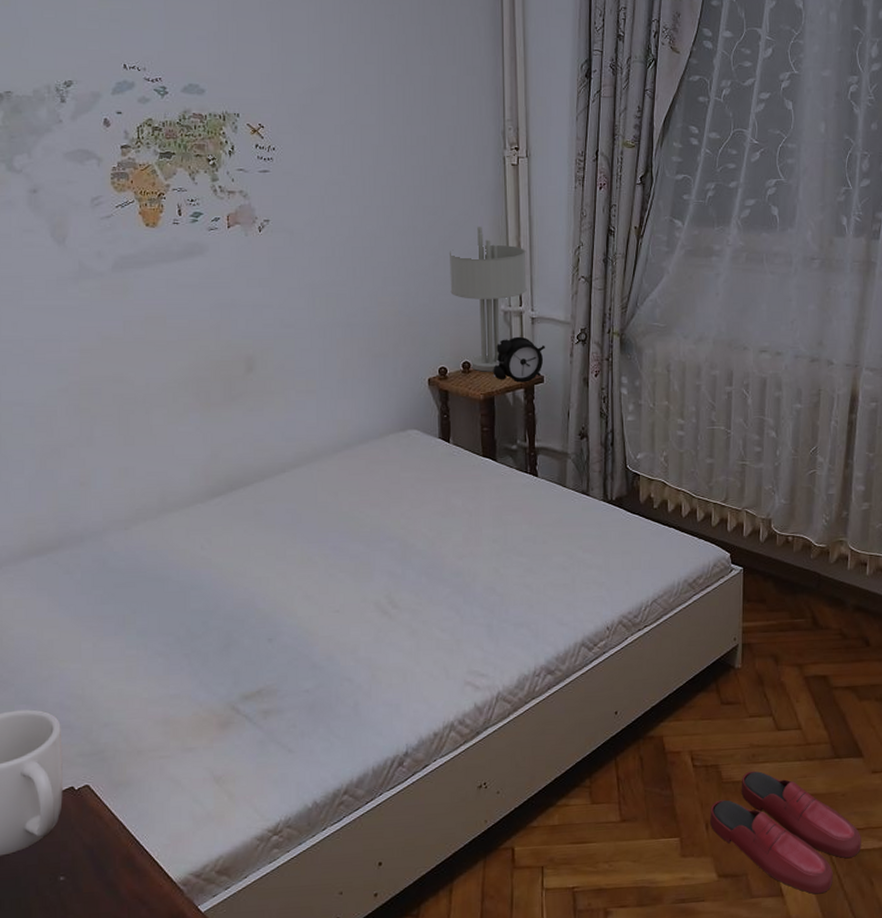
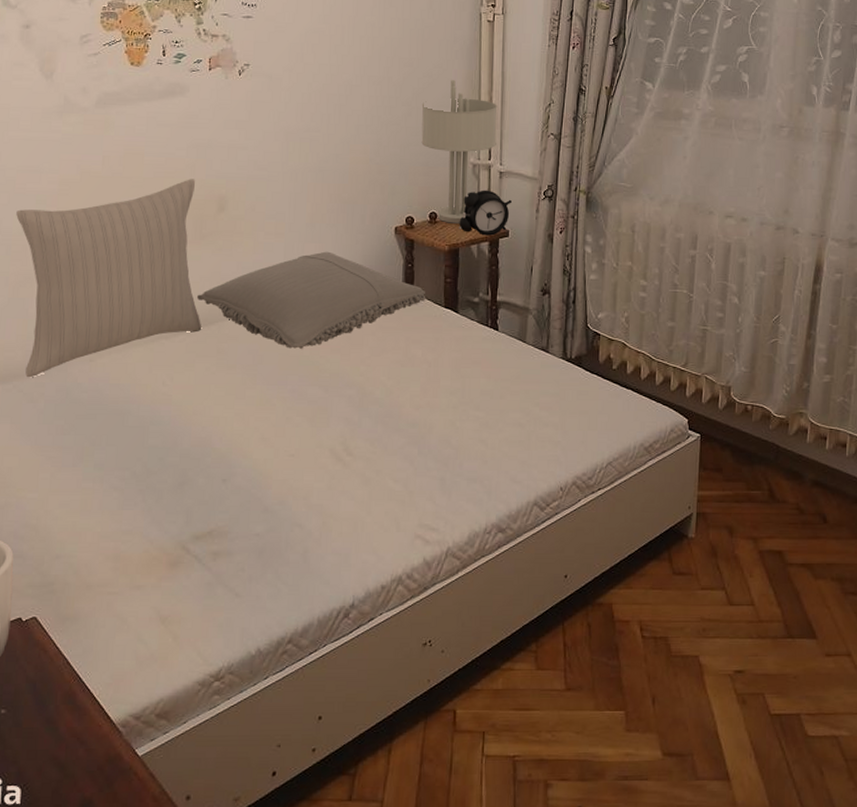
pillow: none [38,340,238,550] -> present [16,179,202,378]
pillow: none [230,406,464,506] -> present [196,251,426,349]
slippers: present [710,770,861,895] -> none [657,645,812,781]

